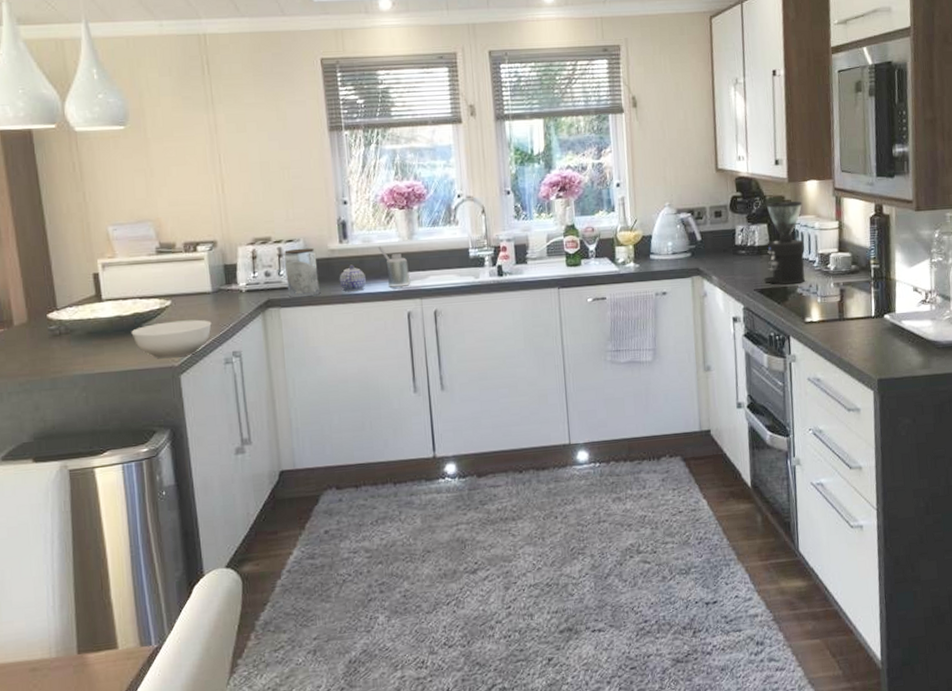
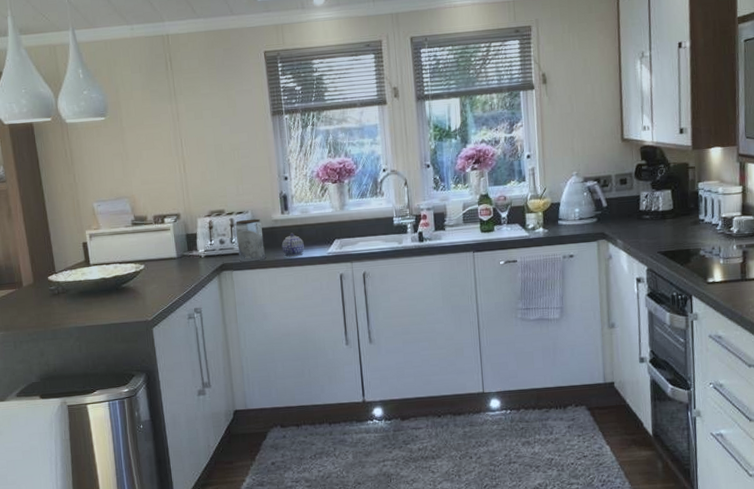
bowl: present [131,319,212,359] -> none [113,281,177,314]
soap dispenser: present [378,245,410,288] -> none [314,215,342,253]
coffee grinder: present [764,201,805,285] -> none [667,167,708,248]

